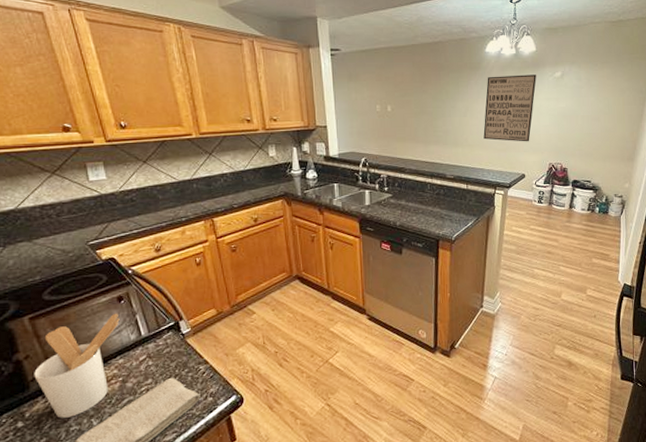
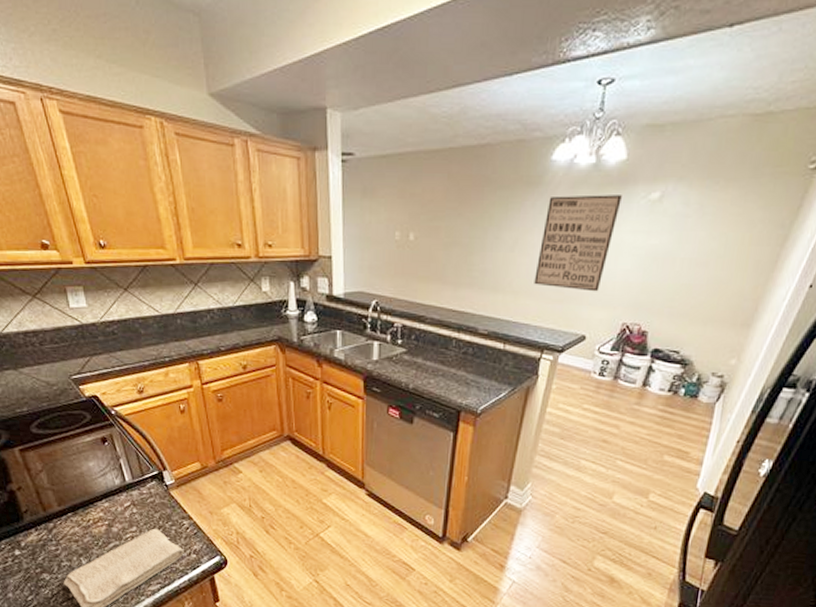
utensil holder: present [34,313,120,418] -> none [26,454,104,553]

